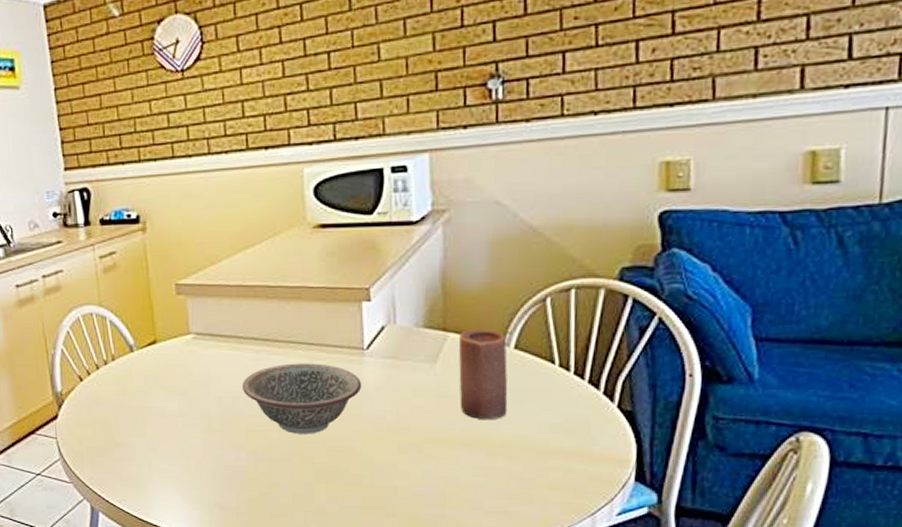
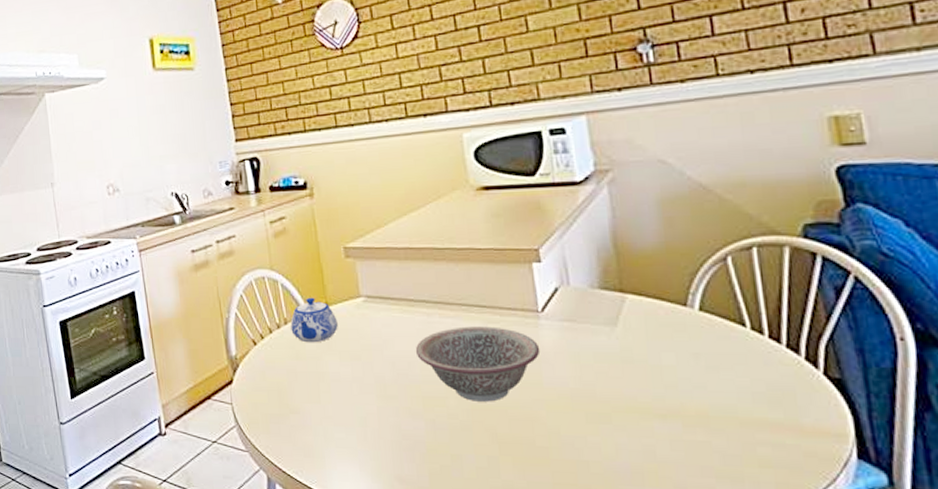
teapot: none [118,334,166,379] -> present [290,297,338,343]
candle: present [458,330,508,419] -> none [637,290,701,387]

